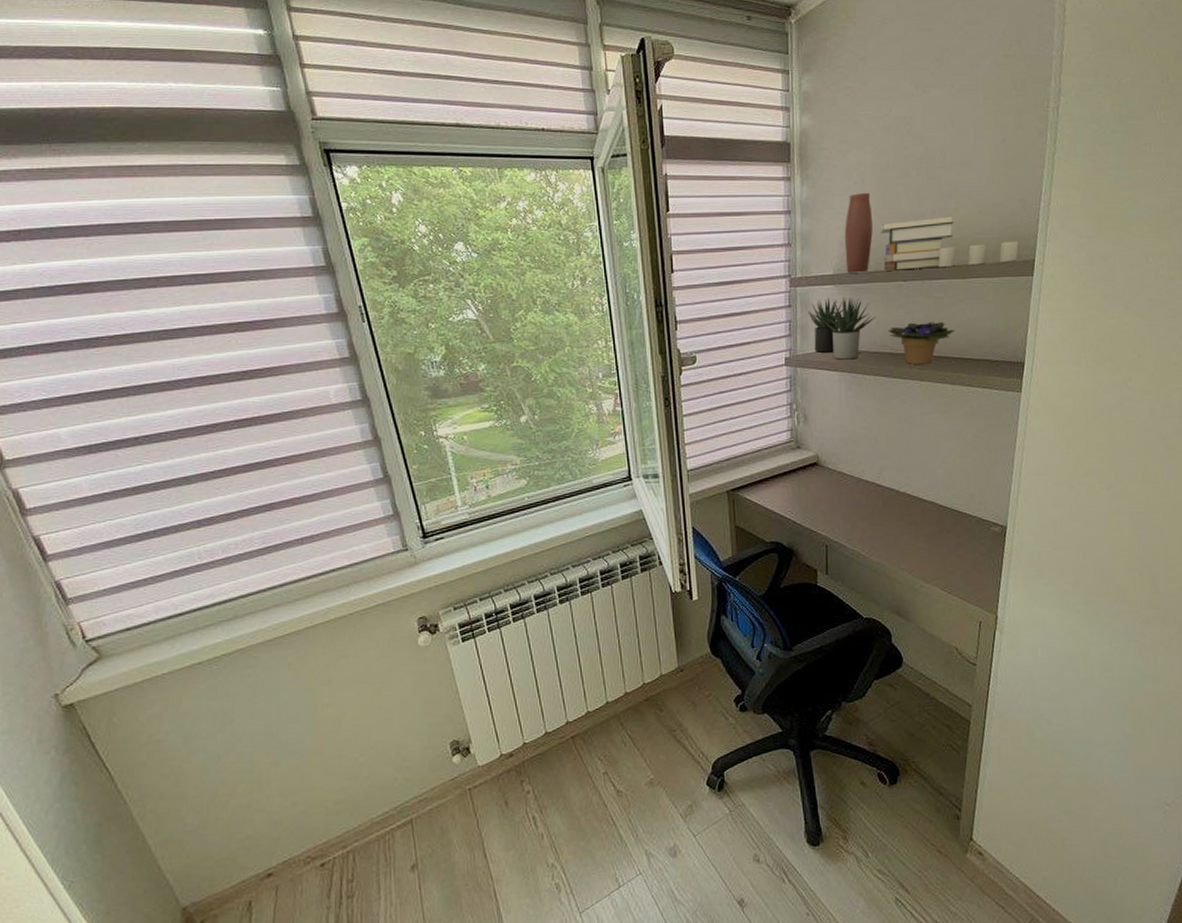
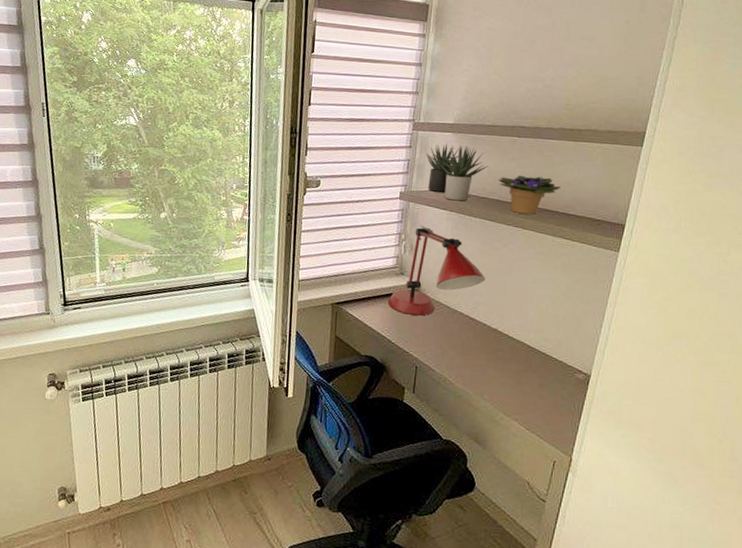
desk lamp: none [787,391,888,491] -> present [388,225,486,316]
vase: present [844,193,874,273] -> none [466,55,497,125]
books: present [880,216,954,271] -> none [501,83,572,129]
candle: present [938,240,1019,268] -> none [552,111,632,132]

